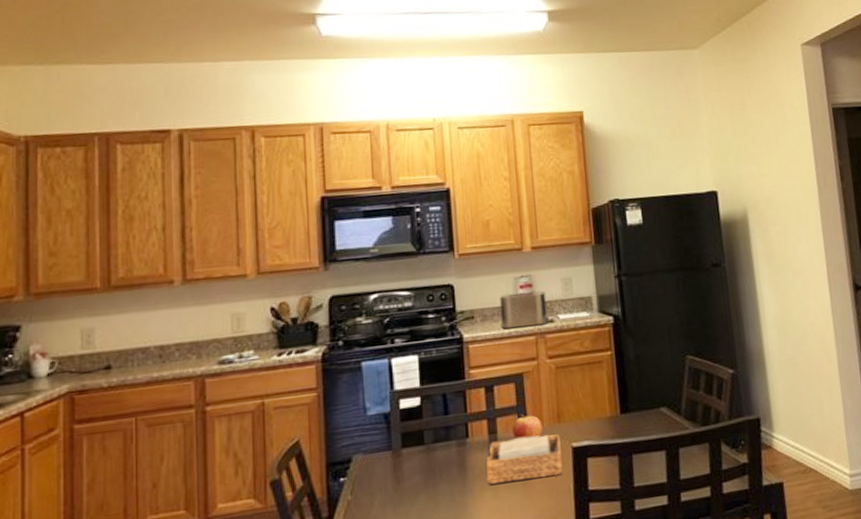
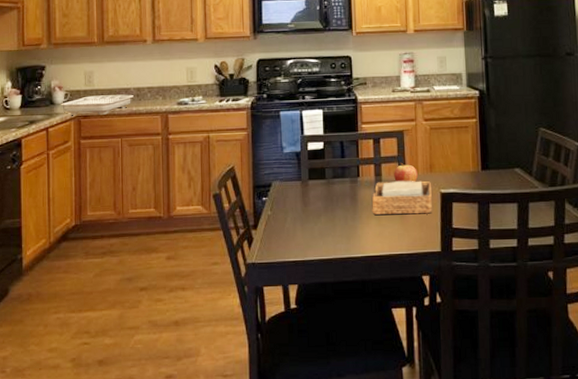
dish rack: none [44,355,154,393] -> present [61,94,133,116]
toaster: present [499,290,550,331] -> none [387,65,427,96]

